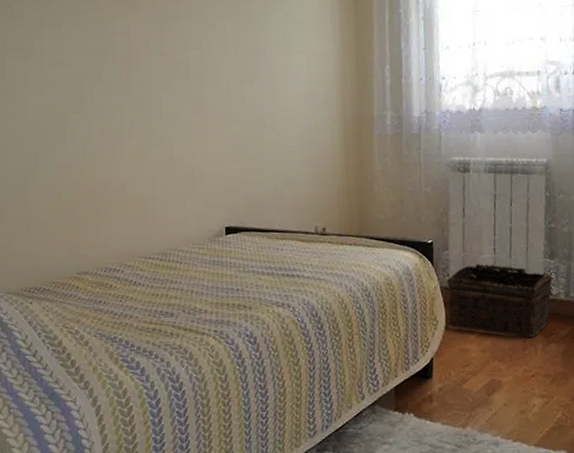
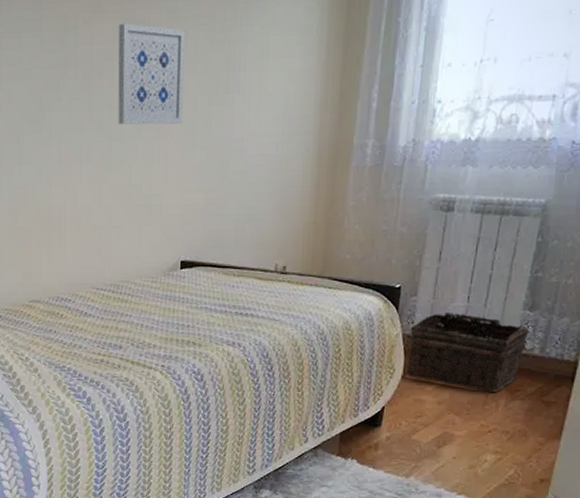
wall art: none [152,15,218,104] -> present [118,23,185,125]

